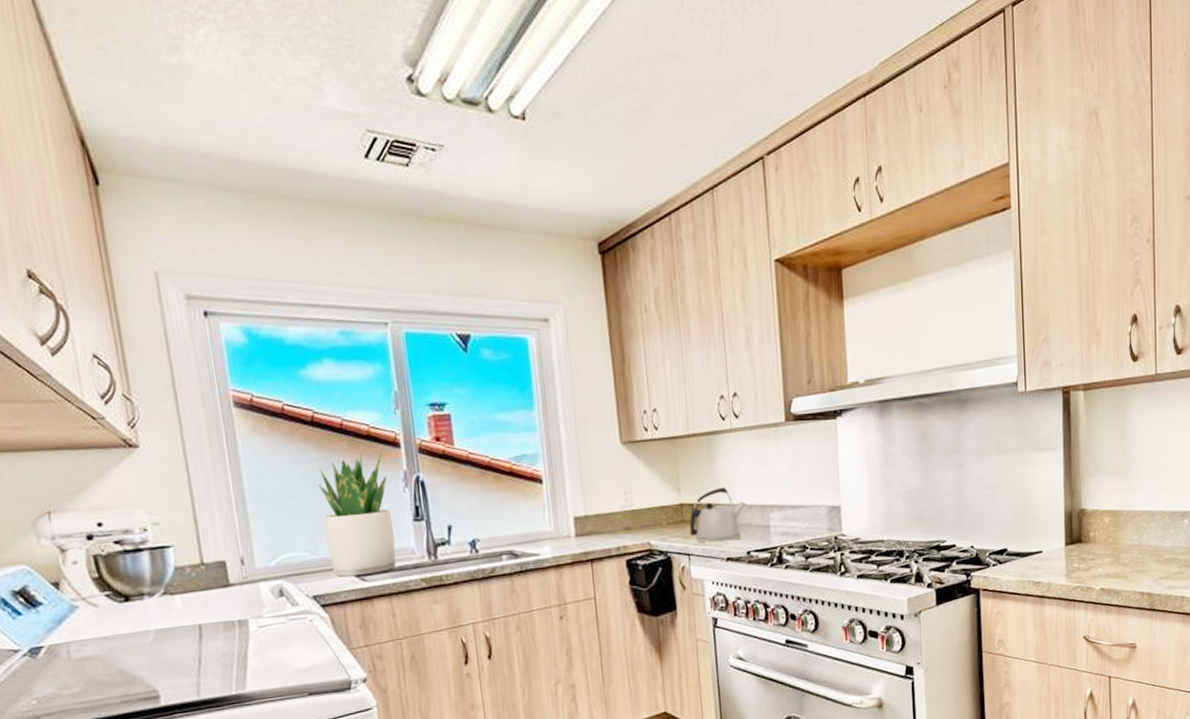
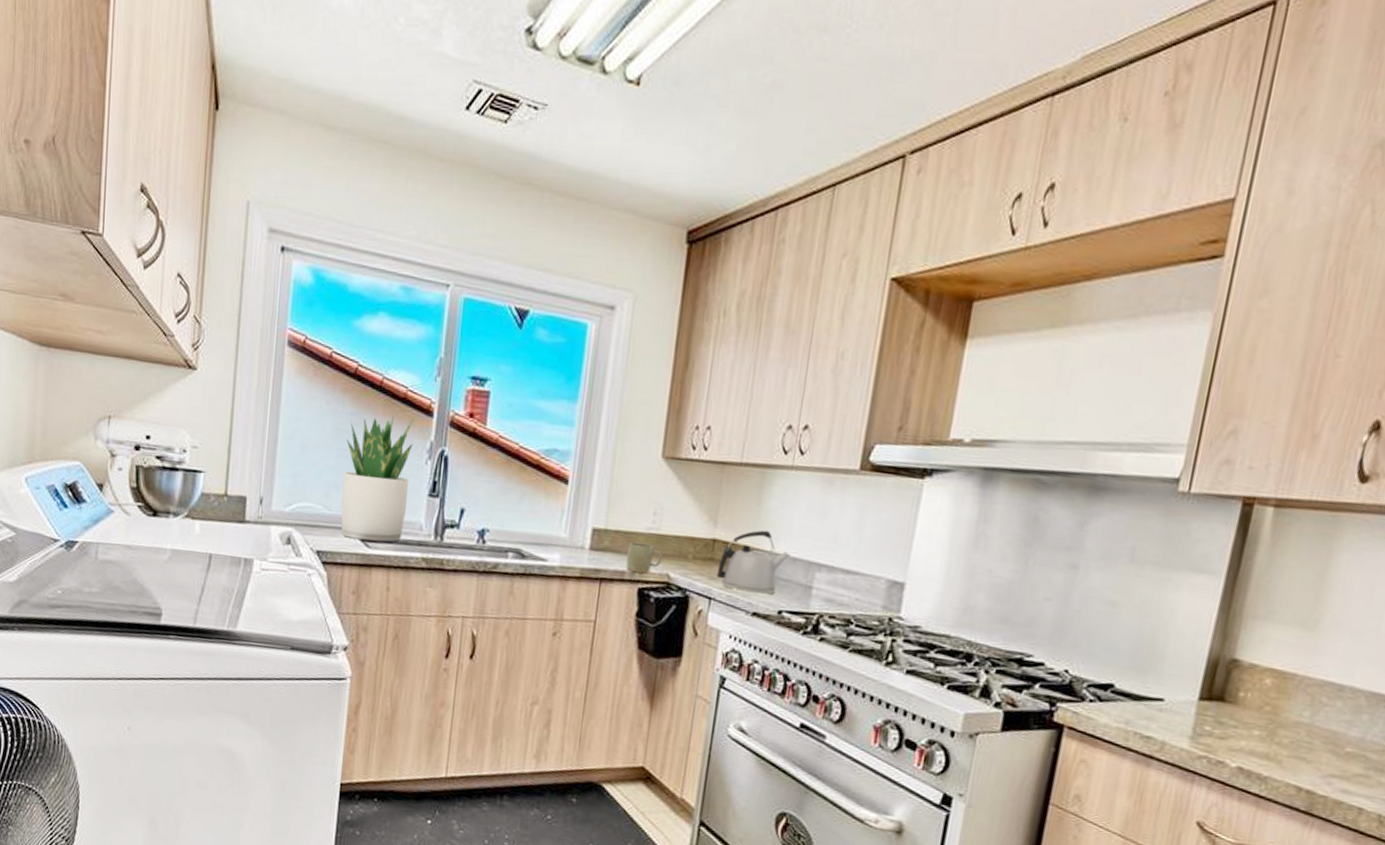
mug: none [609,520,641,548] -> present [626,542,663,574]

